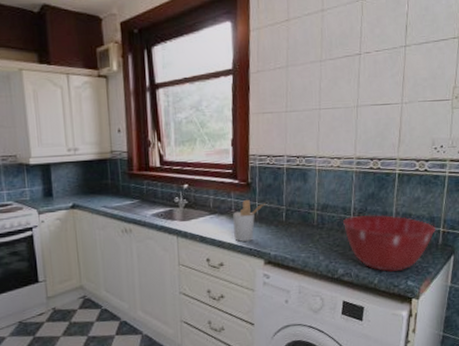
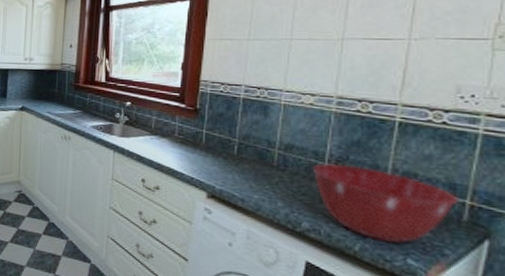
utensil holder: present [233,199,265,242] -> none [175,125,214,169]

